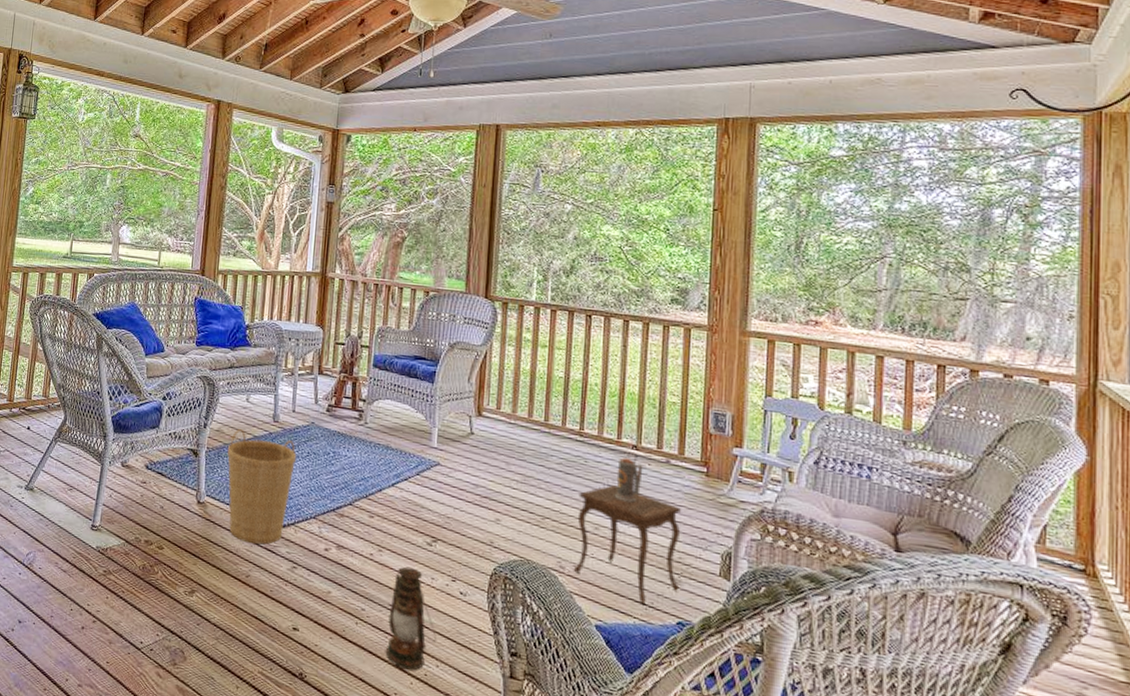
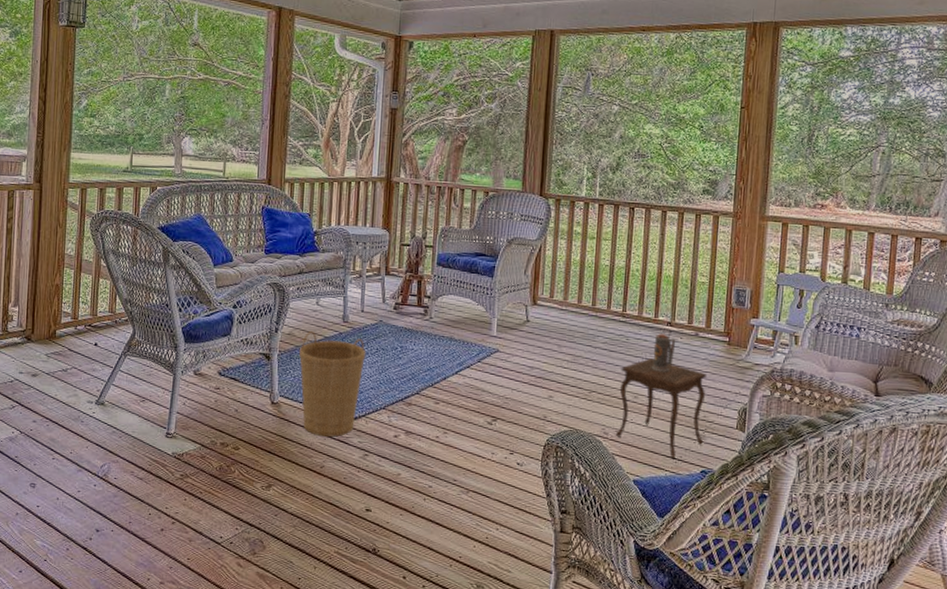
lantern: present [385,566,437,671] -> none [450,445,497,535]

